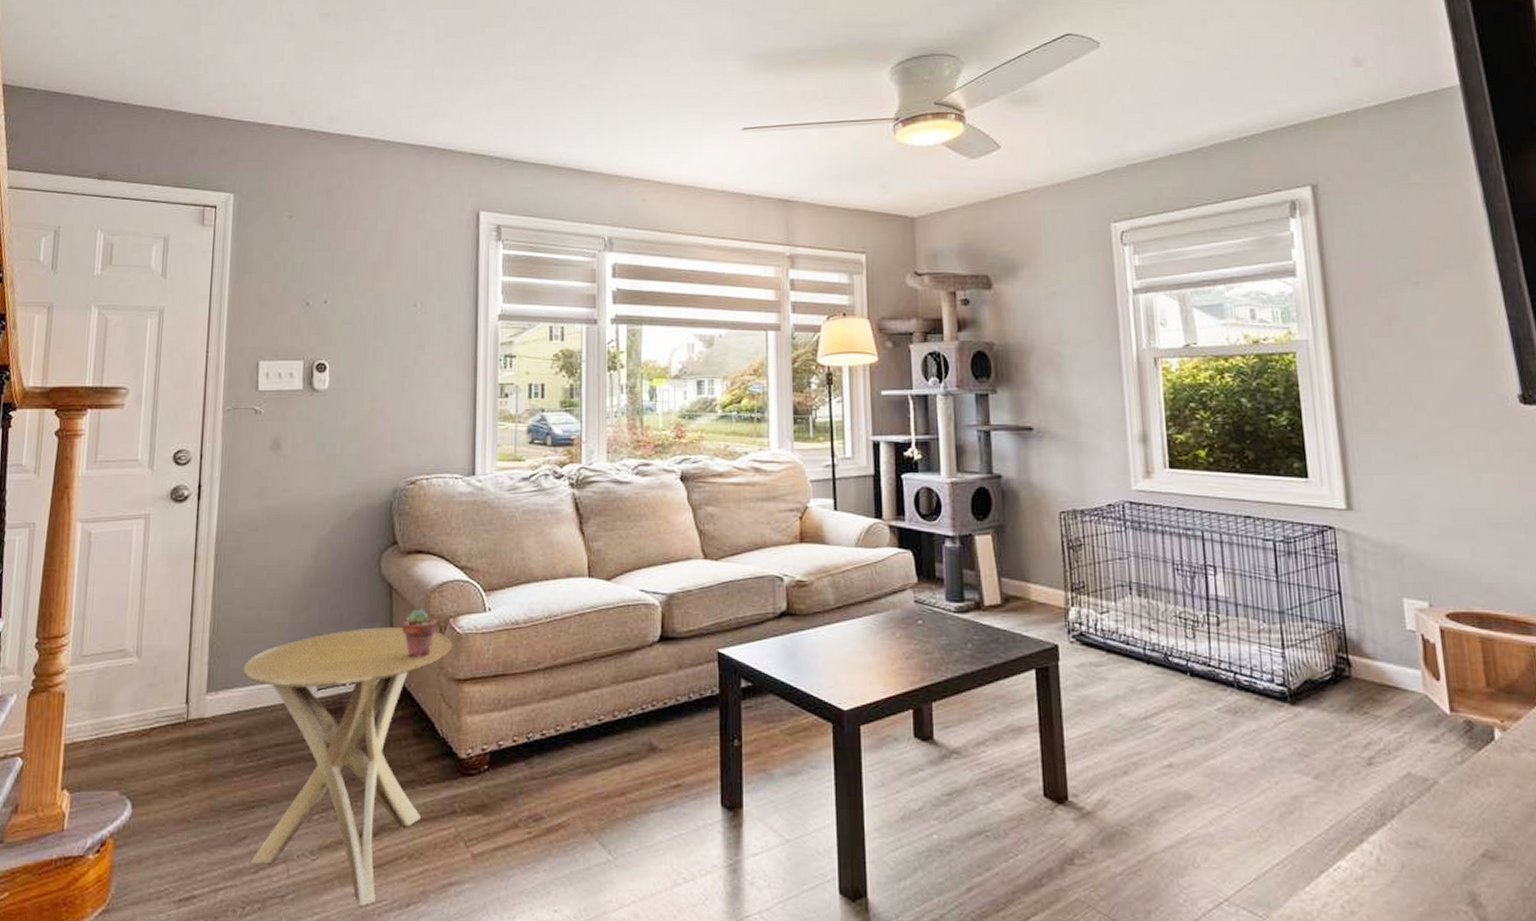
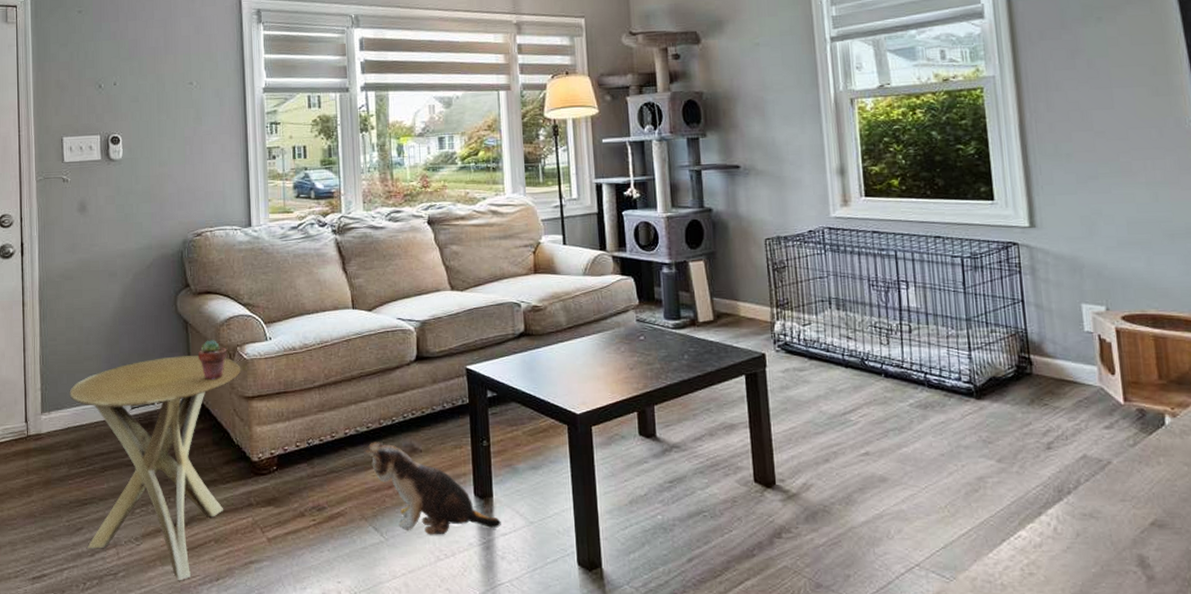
plush toy: none [595,738,751,854] -> present [365,442,501,535]

